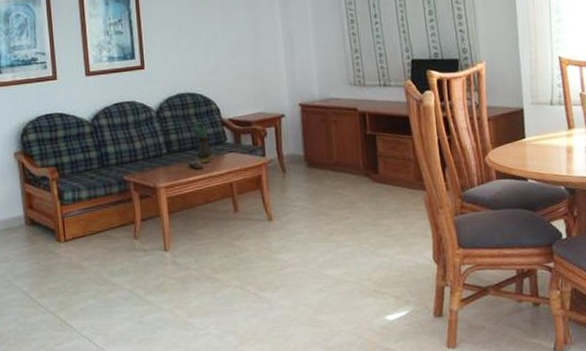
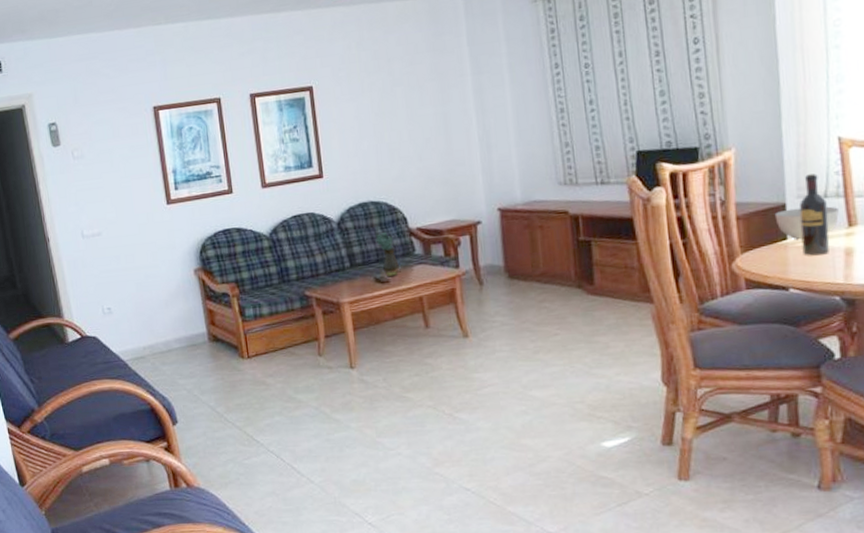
bowl: none [515,112,562,139] -> present [774,206,839,241]
wine bottle: none [533,85,556,153] -> present [798,173,831,256]

